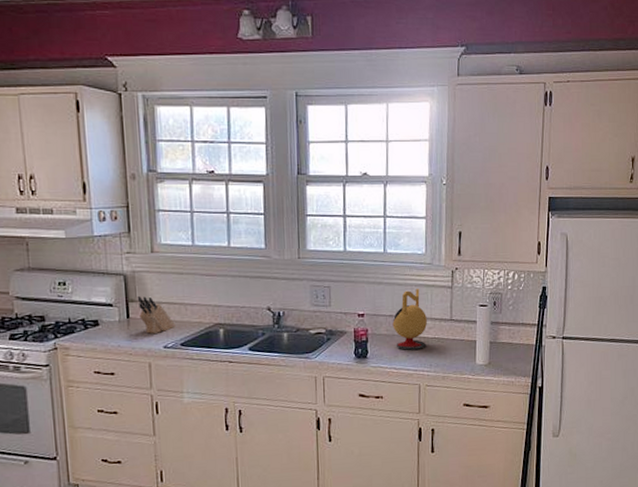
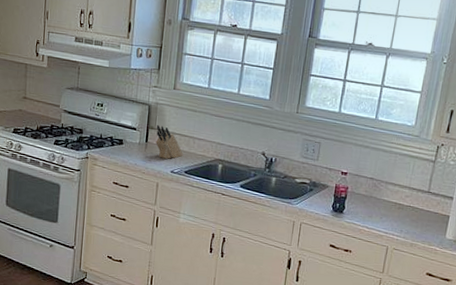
kettle: present [392,289,428,350] -> none [371,157,406,215]

